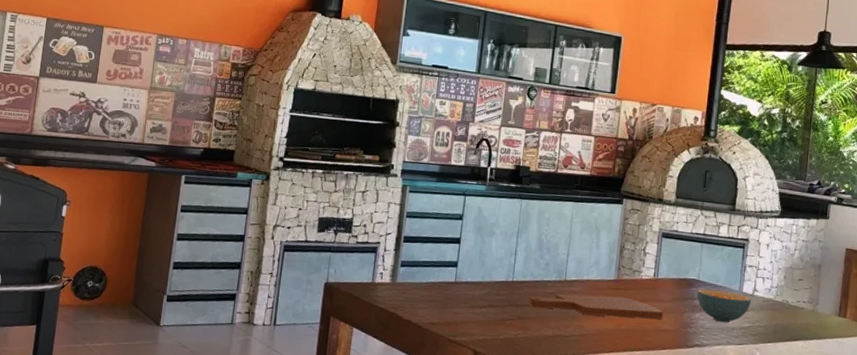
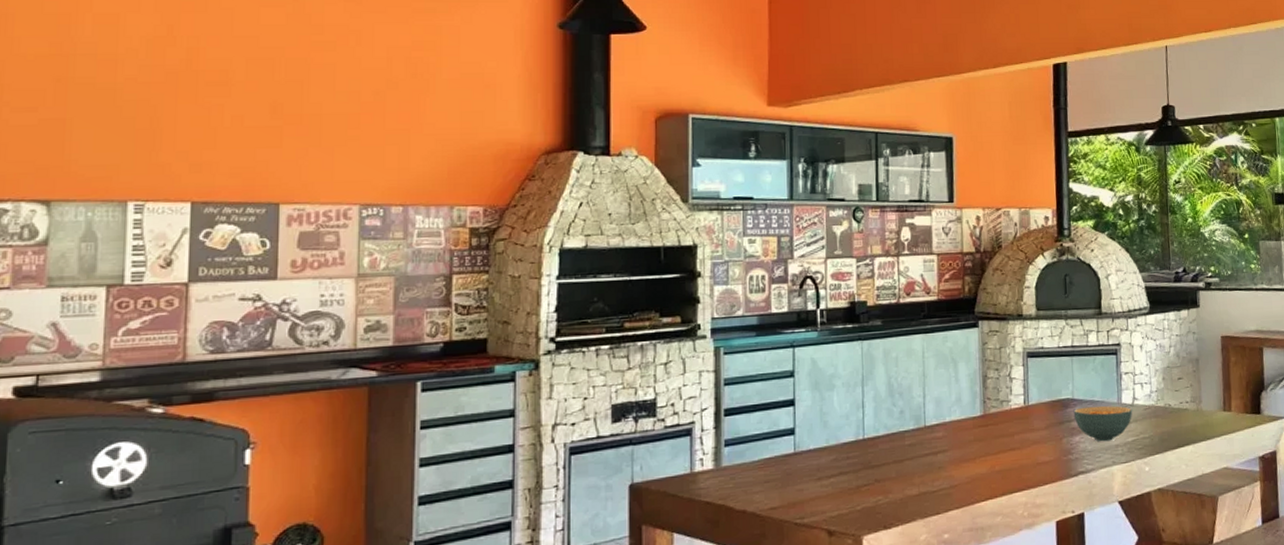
cutting board: present [529,294,664,319] -> none [886,433,1041,465]

